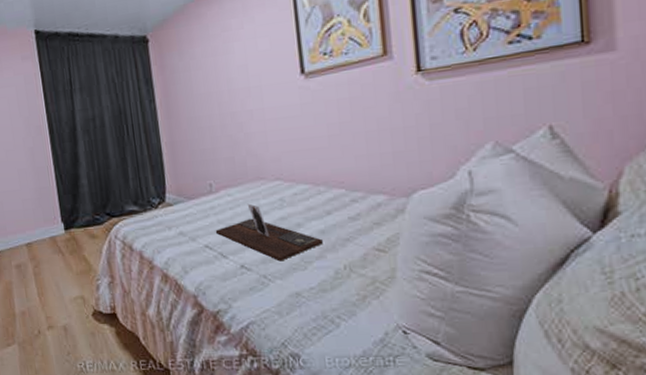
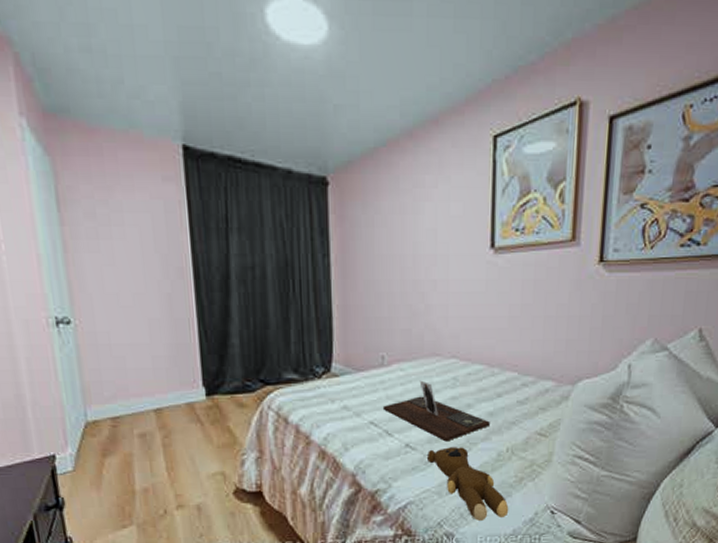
teddy bear: none [263,266,356,341] -> present [428,447,509,521]

